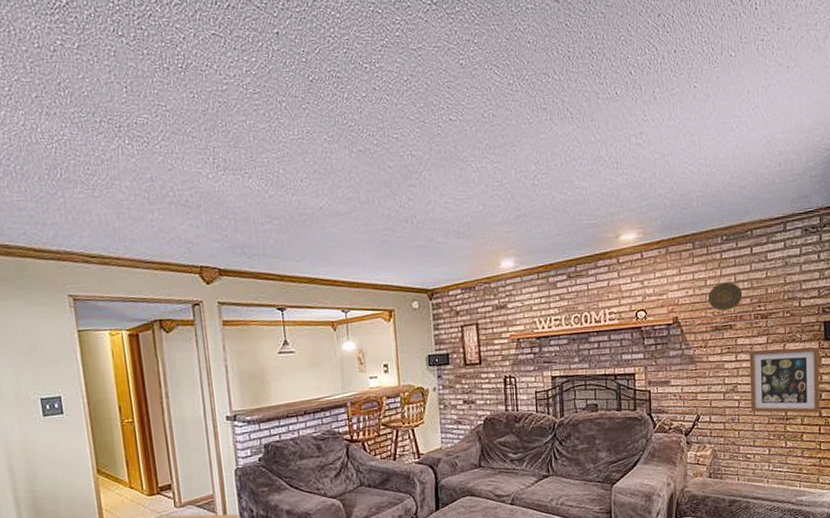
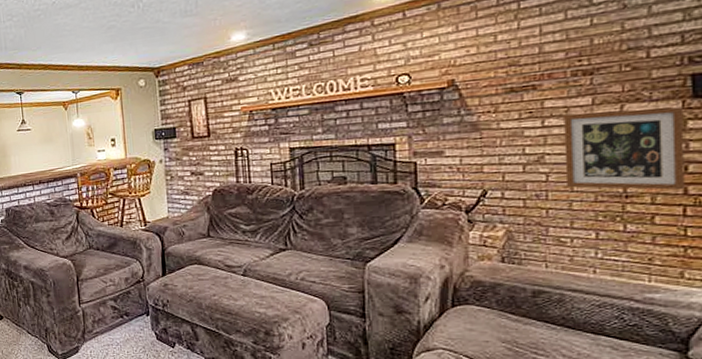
decorative plate: present [708,282,743,311] -> none [498,35,553,70]

